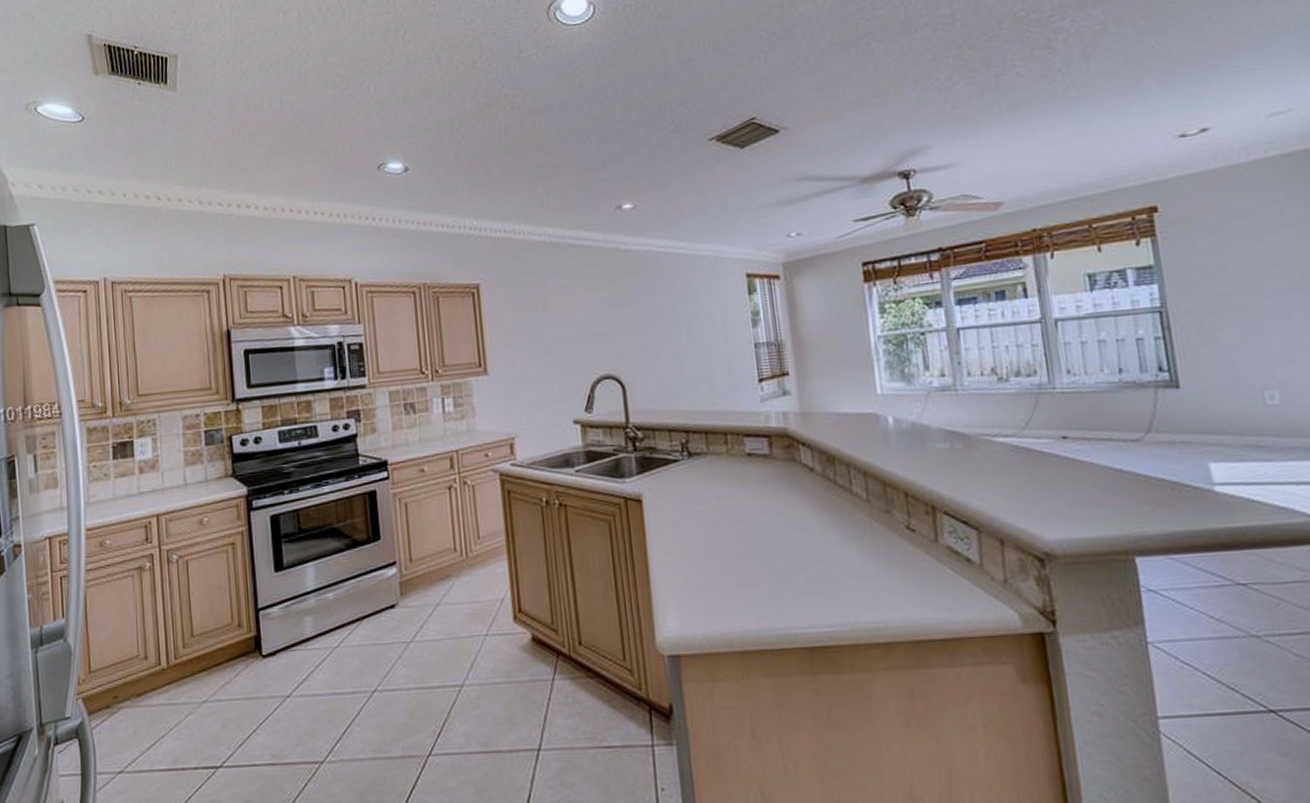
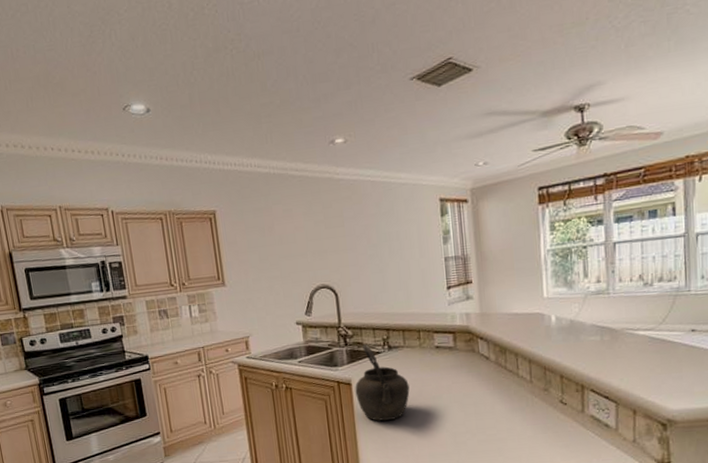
kettle: none [646,449,716,551] -> present [355,344,410,422]

